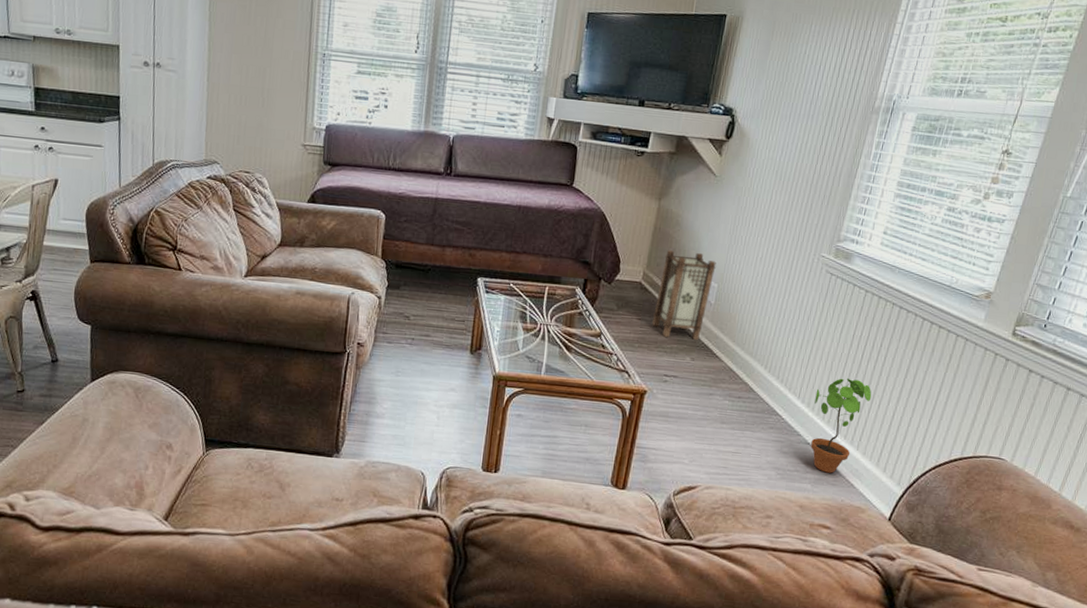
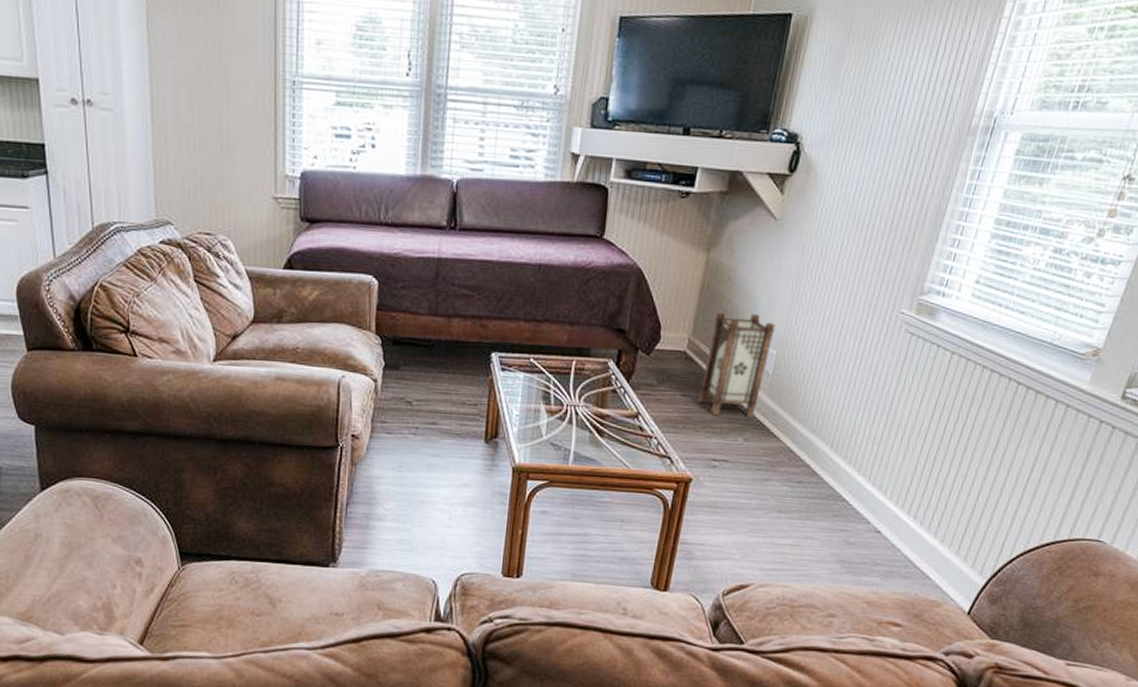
potted plant: present [810,378,872,473] -> none [881,456,955,565]

